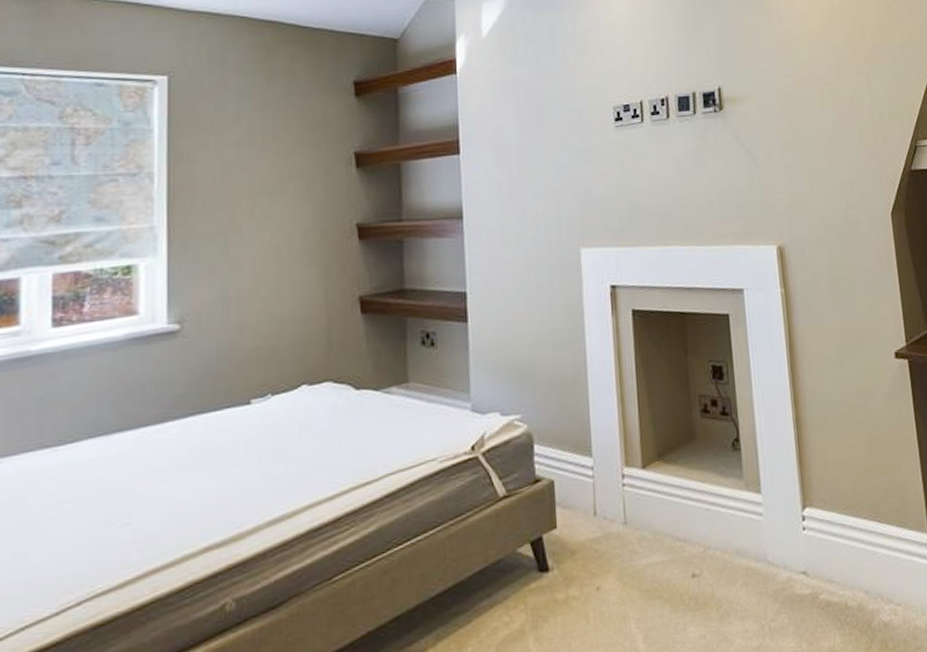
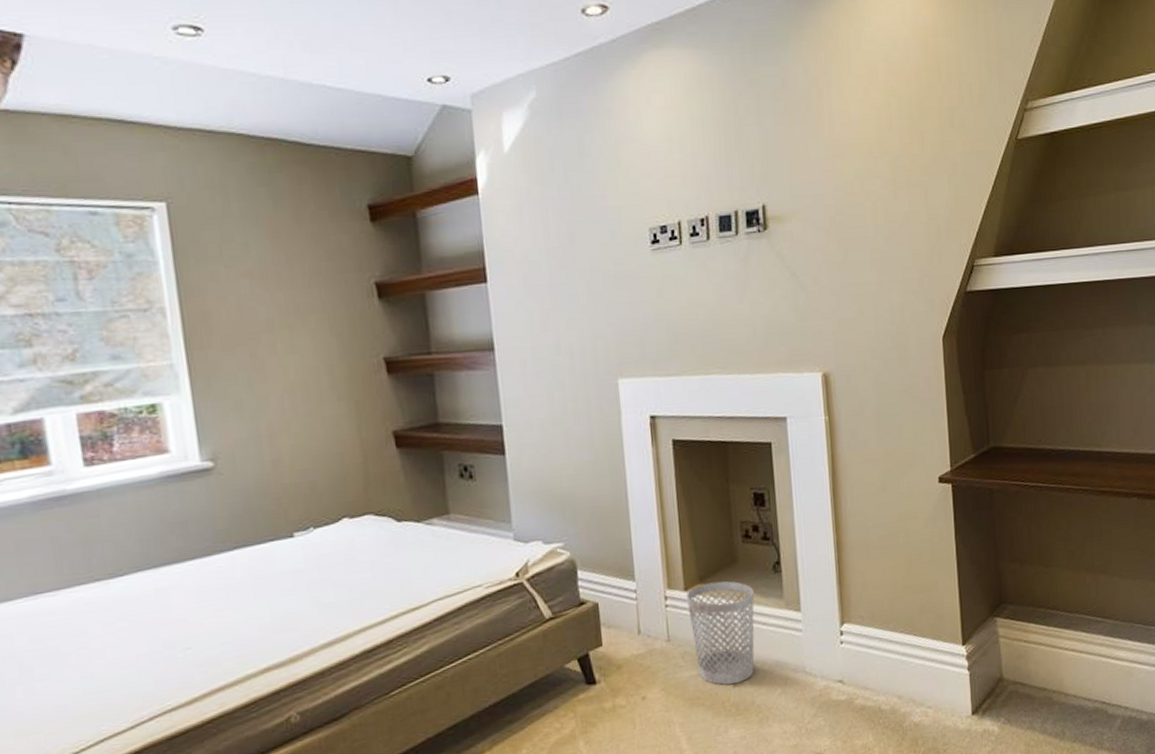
wastebasket: none [643,458,714,575] -> present [686,581,755,685]

